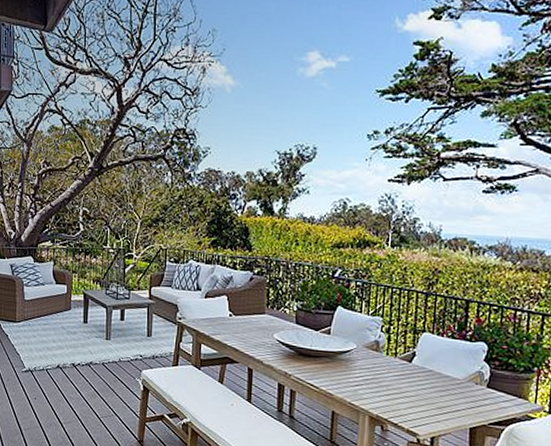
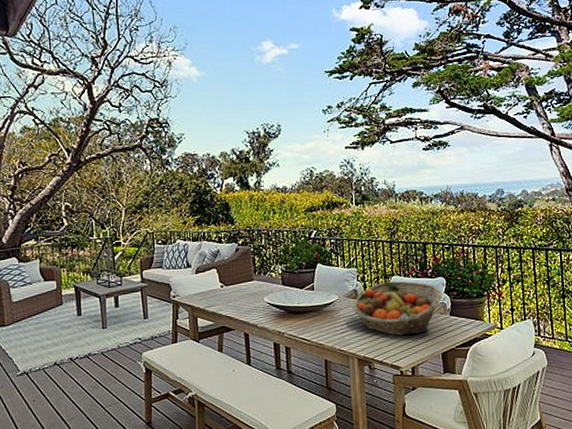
fruit basket: none [370,337,481,402] -> present [351,281,443,335]

